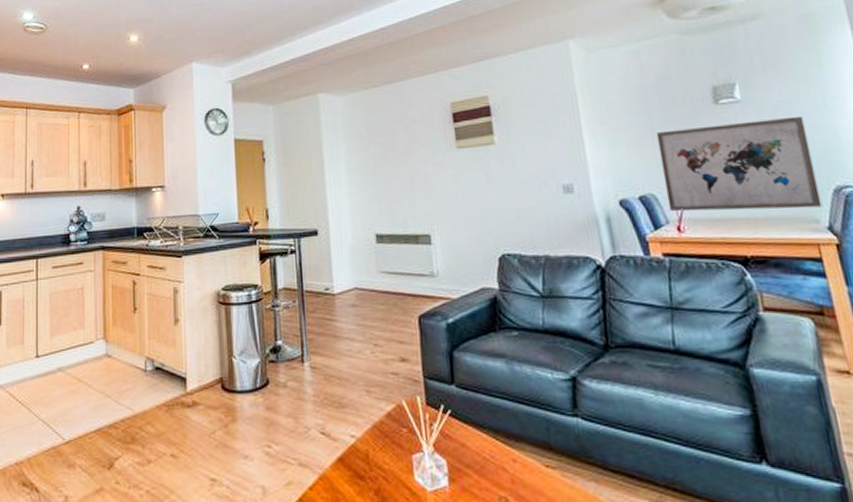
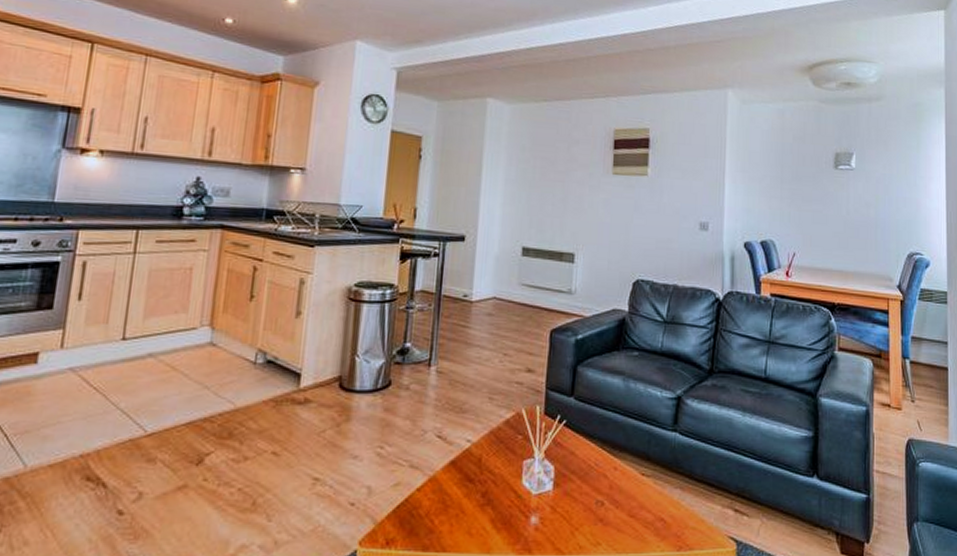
wall art: present [656,116,822,212] -> none [783,185,897,268]

